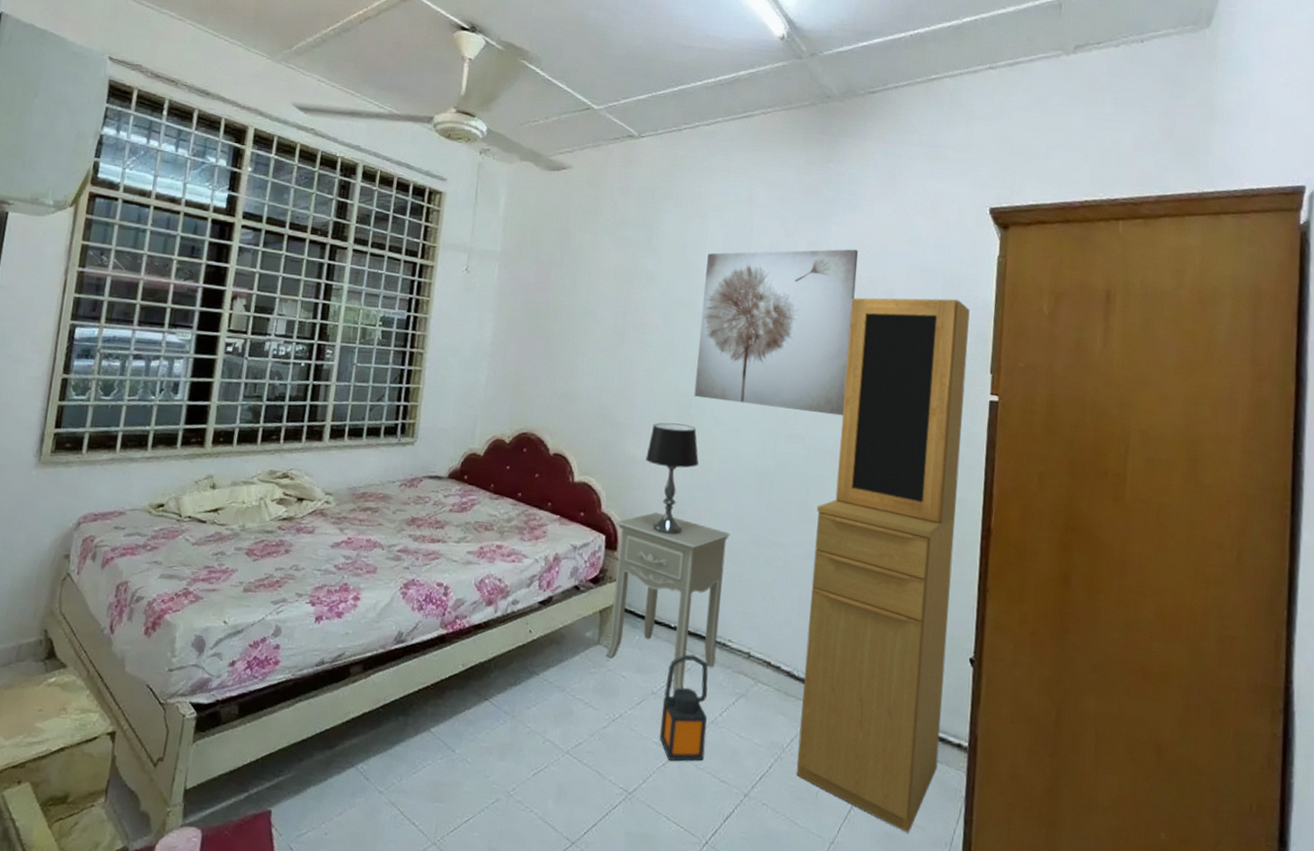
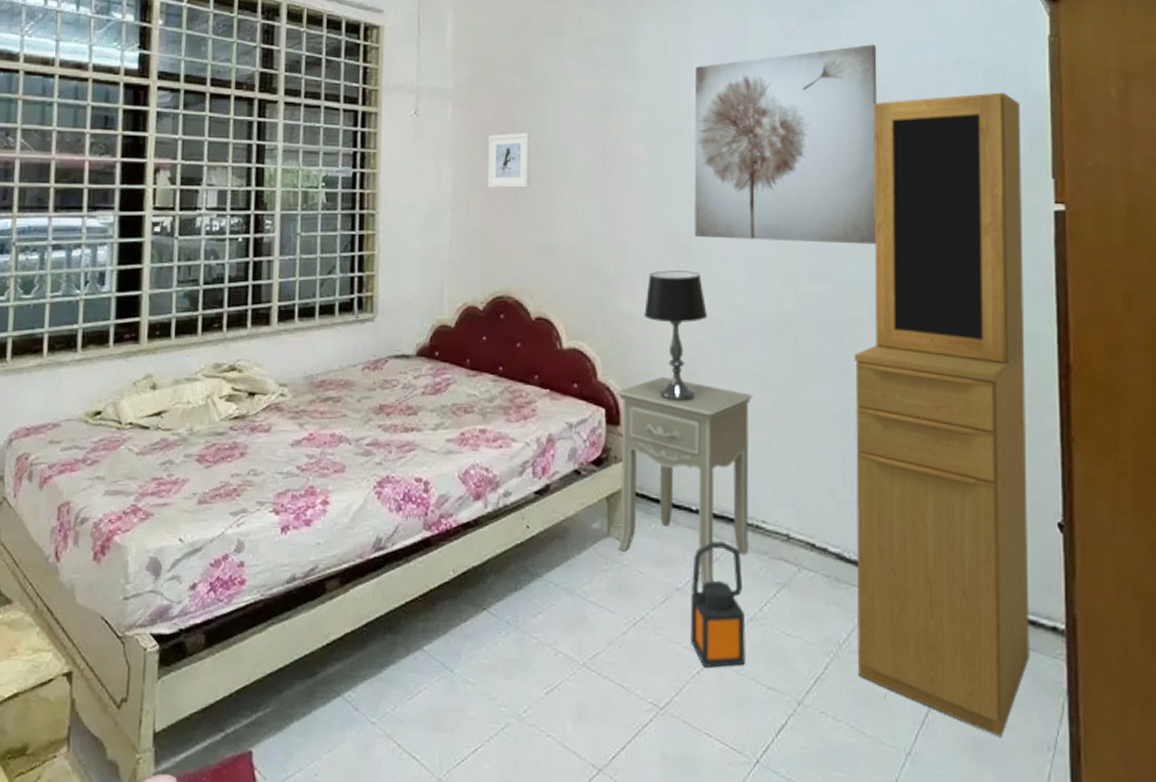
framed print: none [522,294,564,343] -> present [487,132,531,189]

